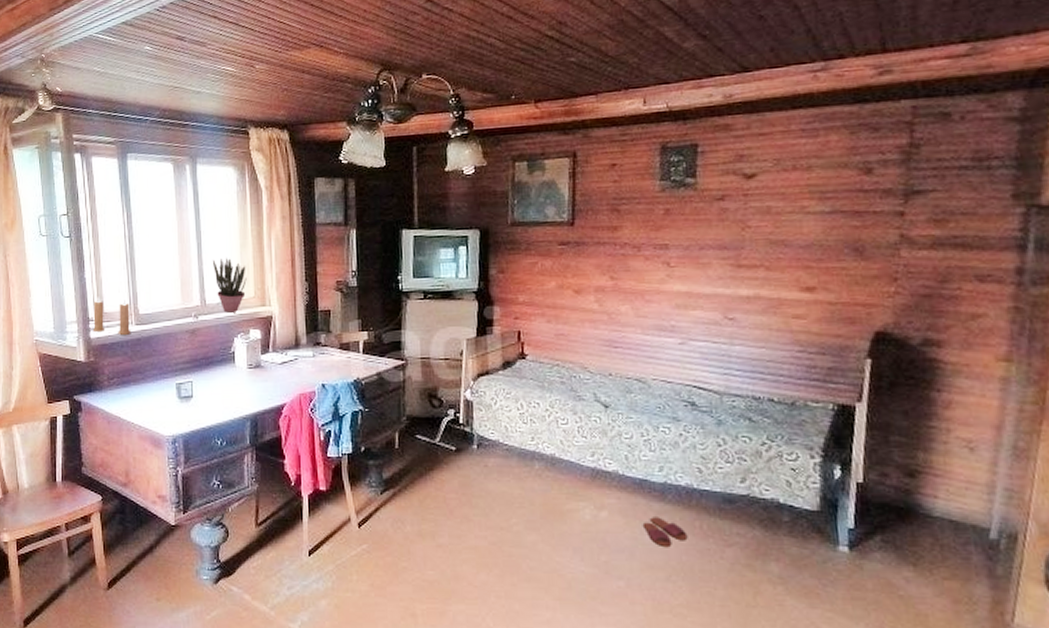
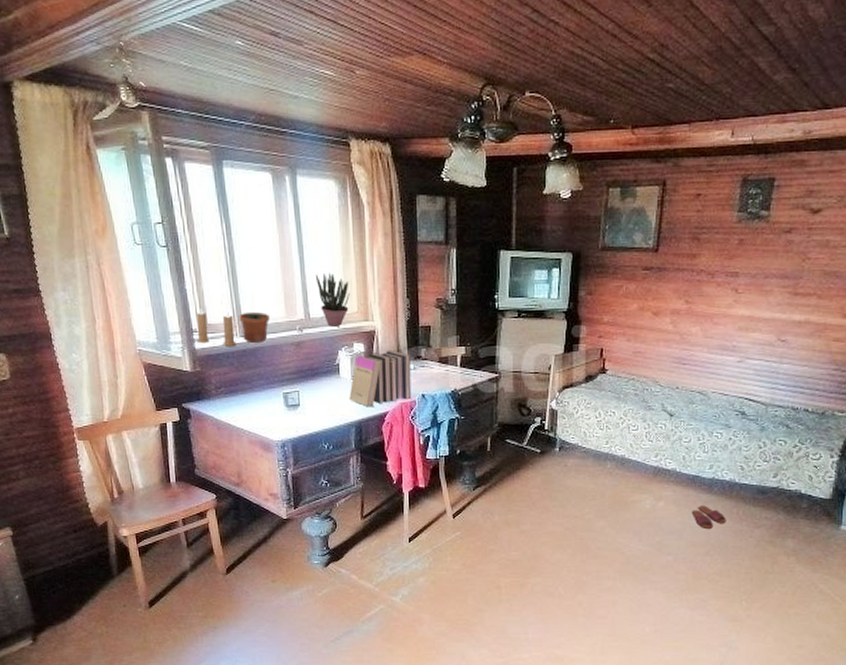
planter: none [135,299,165,332] -> present [239,311,270,344]
books: none [244,337,311,399] -> present [349,351,412,407]

